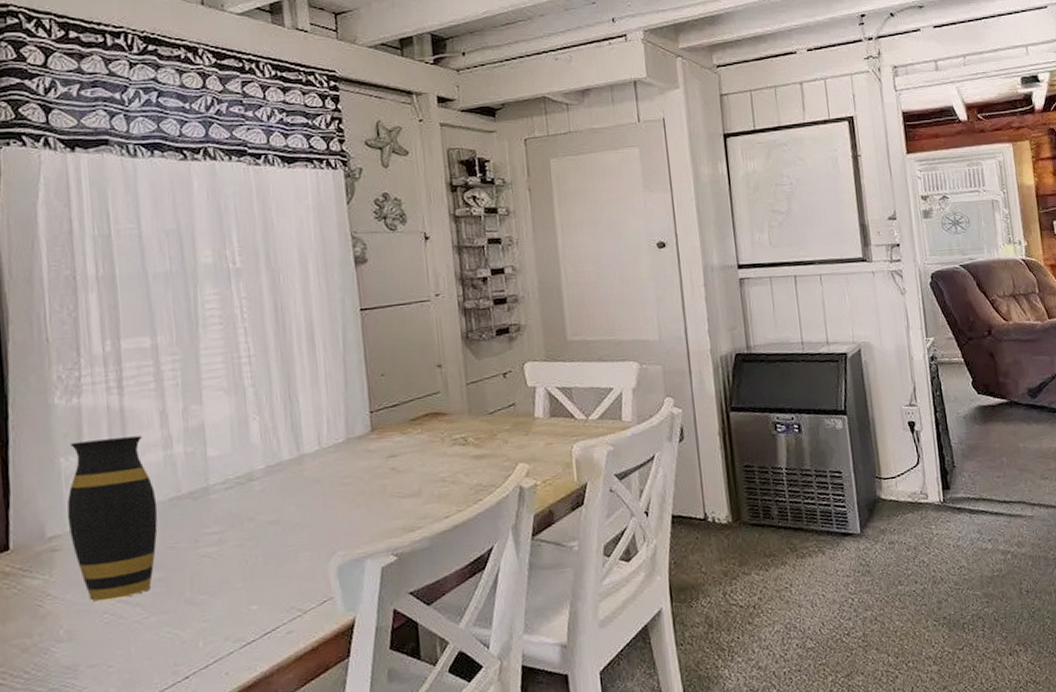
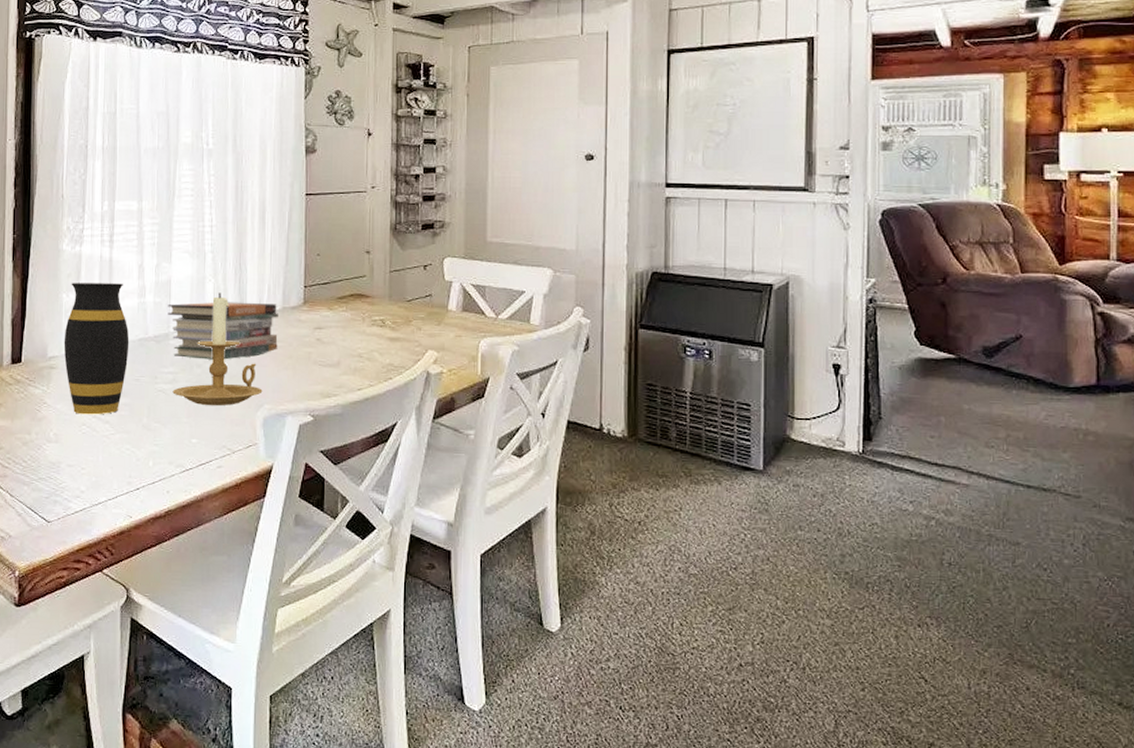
book stack: none [203,435,346,513] -> present [168,302,278,360]
candle holder: none [220,431,333,565] -> present [172,292,263,405]

